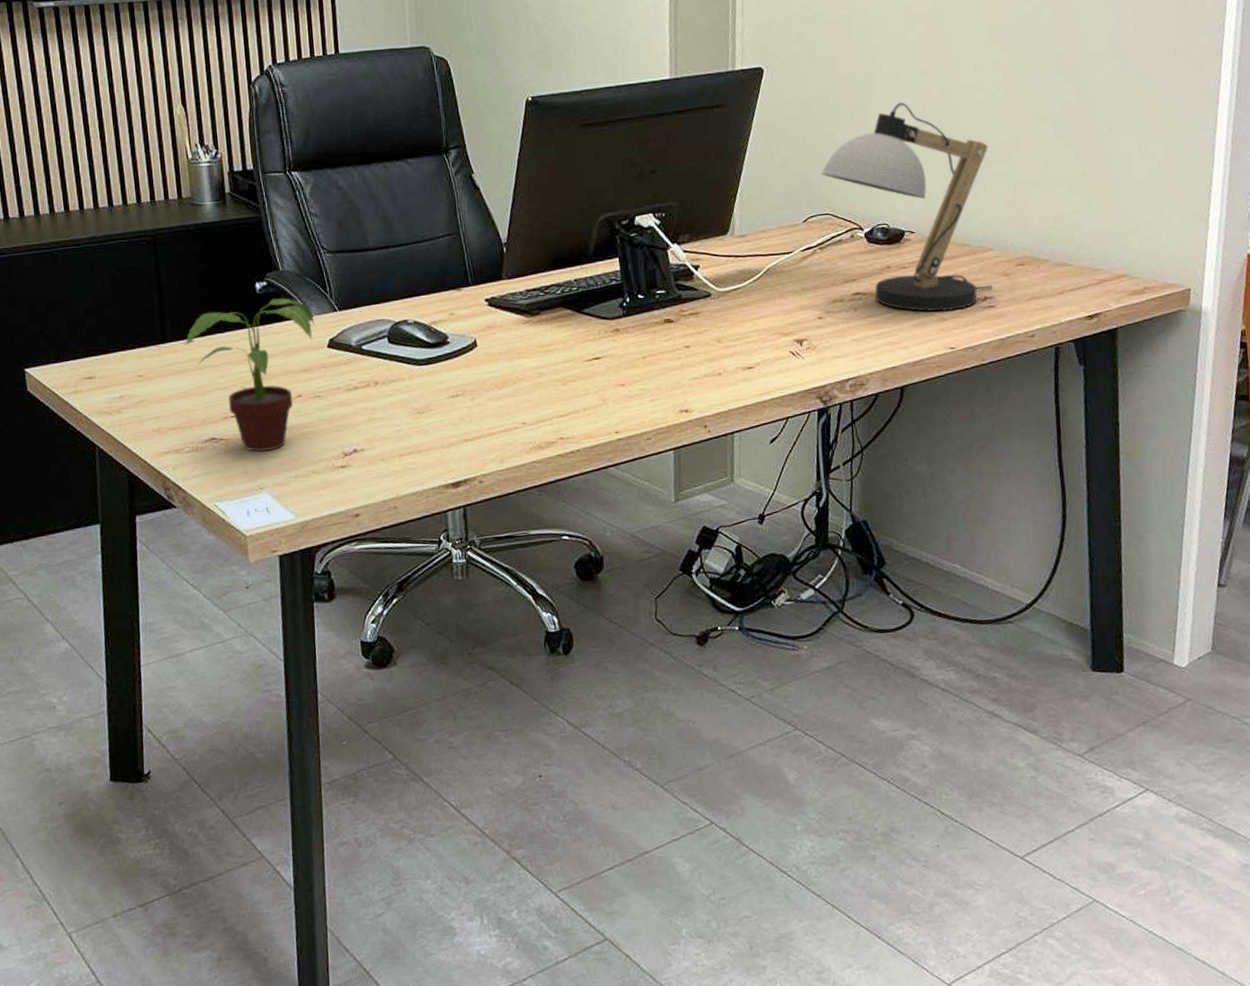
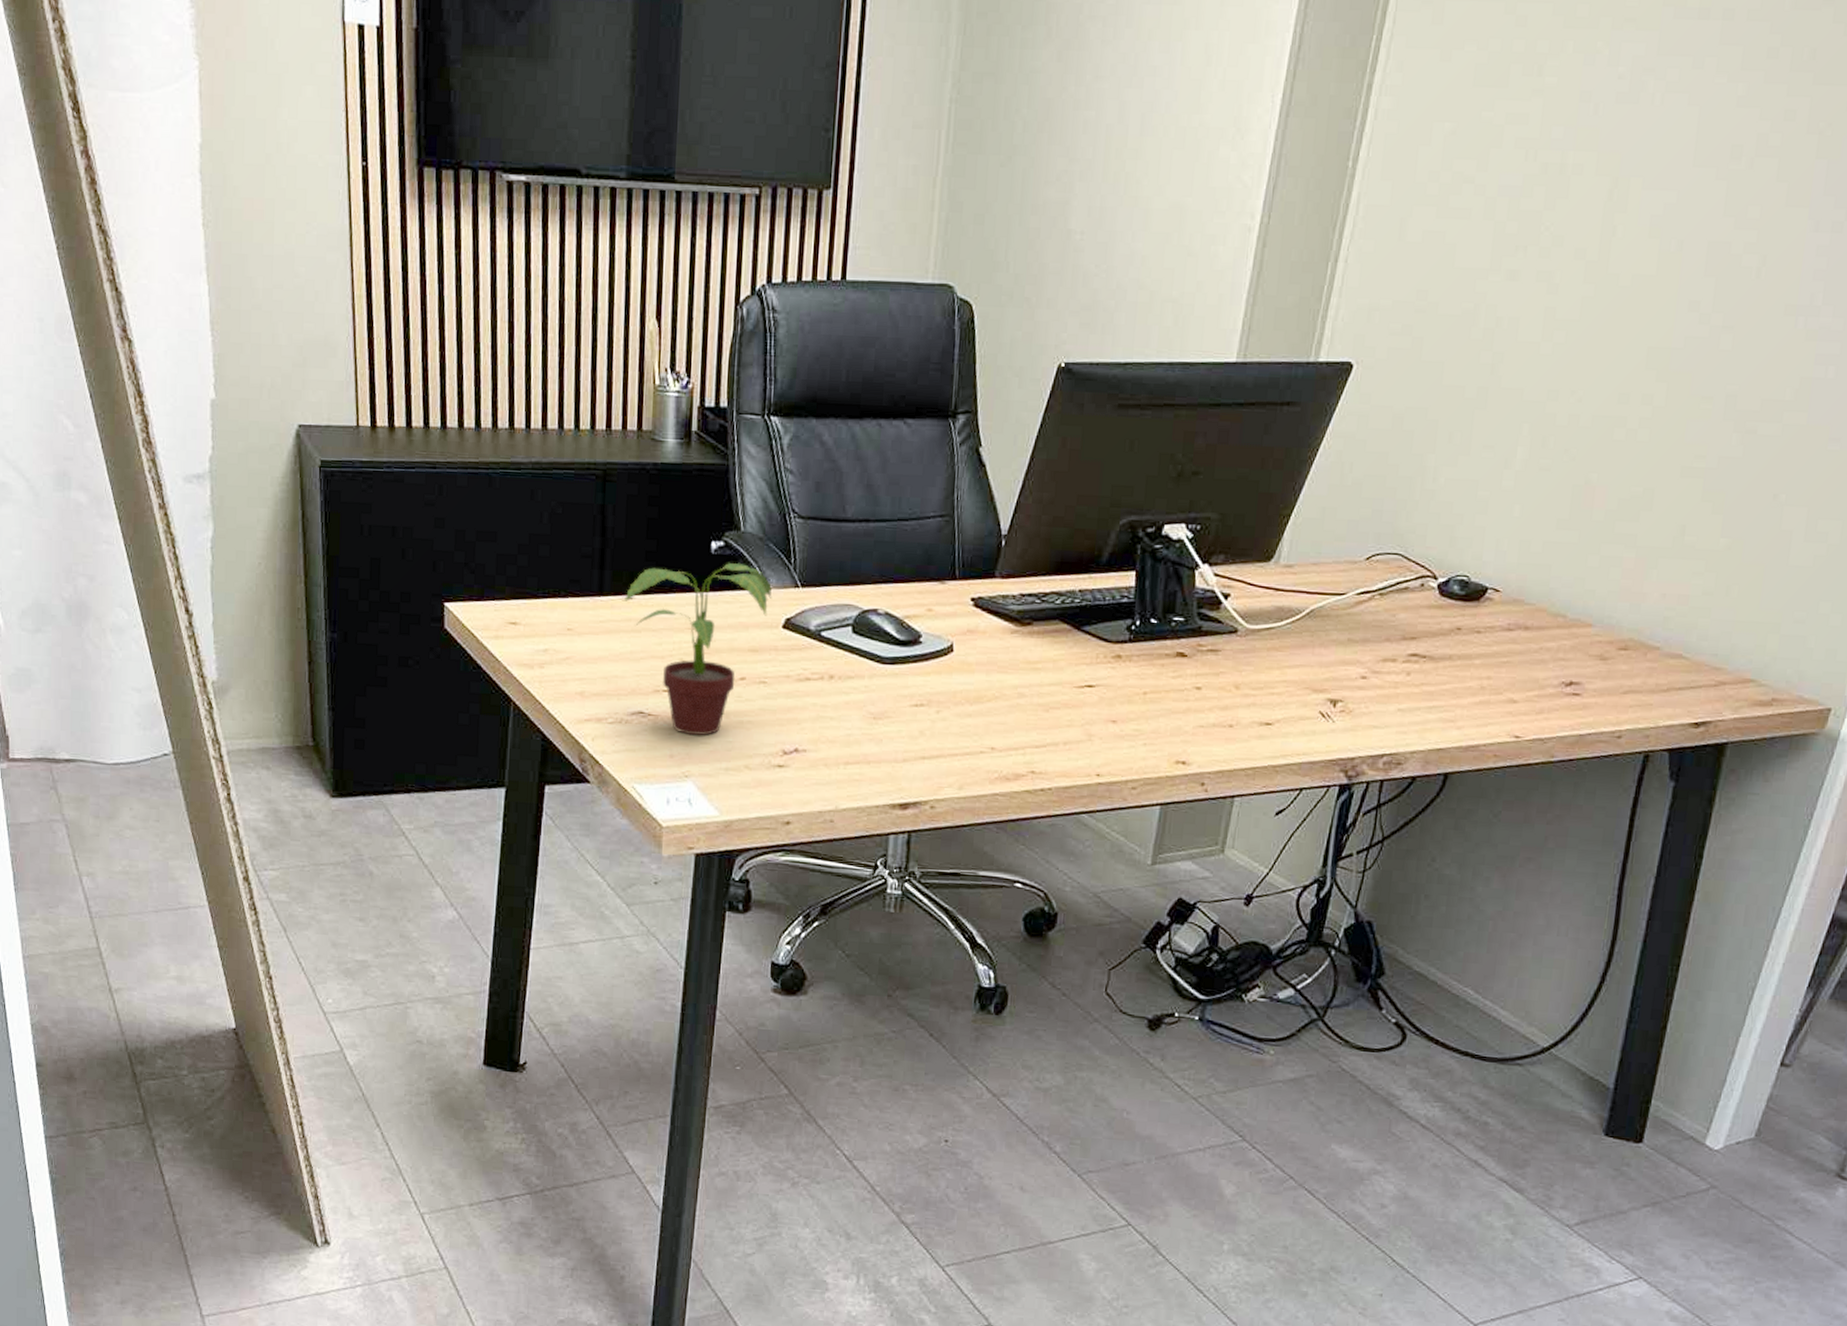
desk lamp: present [821,103,992,312] -> none [1400,429,1615,693]

